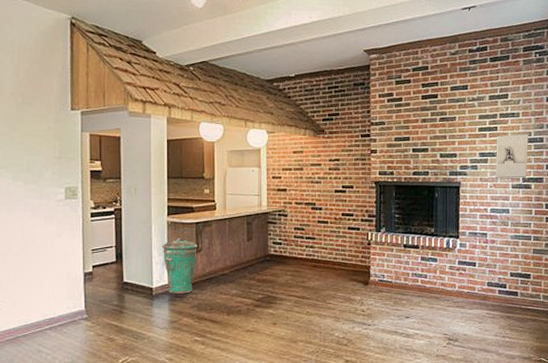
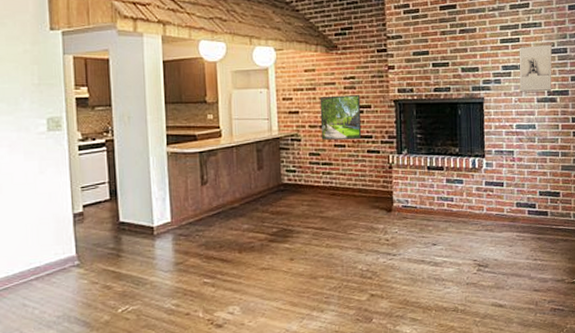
trash can: present [162,238,197,294] -> none [162,170,202,232]
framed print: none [306,176,344,217] -> present [320,95,362,140]

